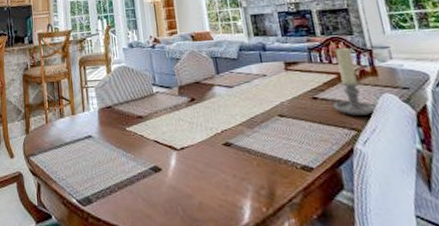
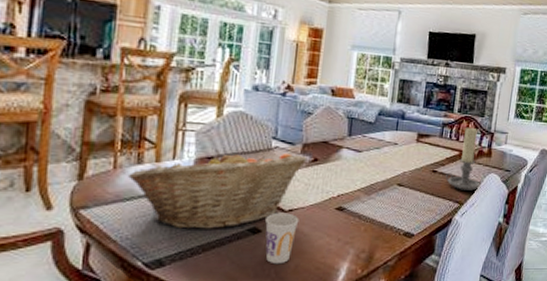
fruit basket: none [56,97,186,170] -> present [128,150,307,229]
cup: none [162,151,193,202] -> present [265,212,299,265]

